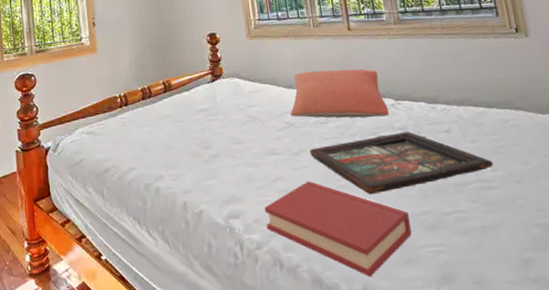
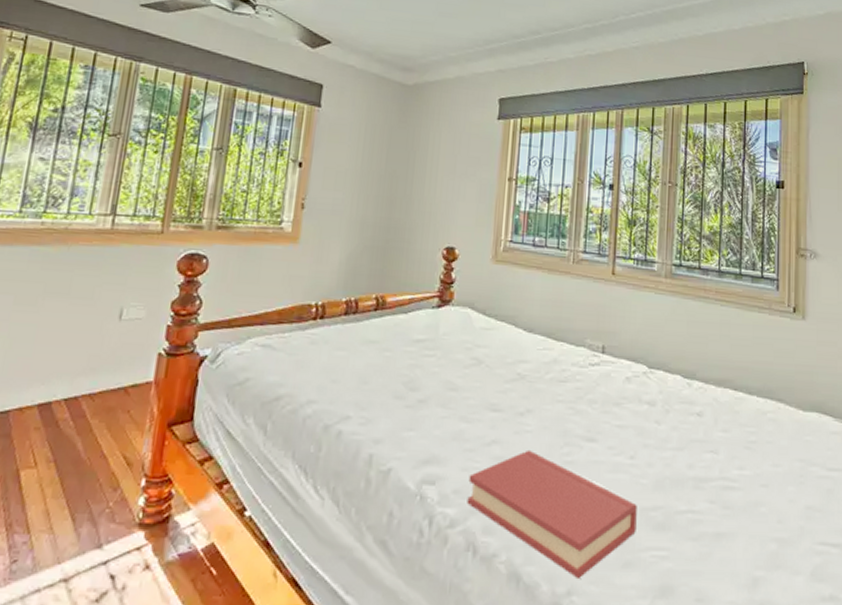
pillow: present [290,69,389,118] -> none [524,315,639,385]
decorative tray: present [310,131,494,195] -> none [538,407,741,478]

